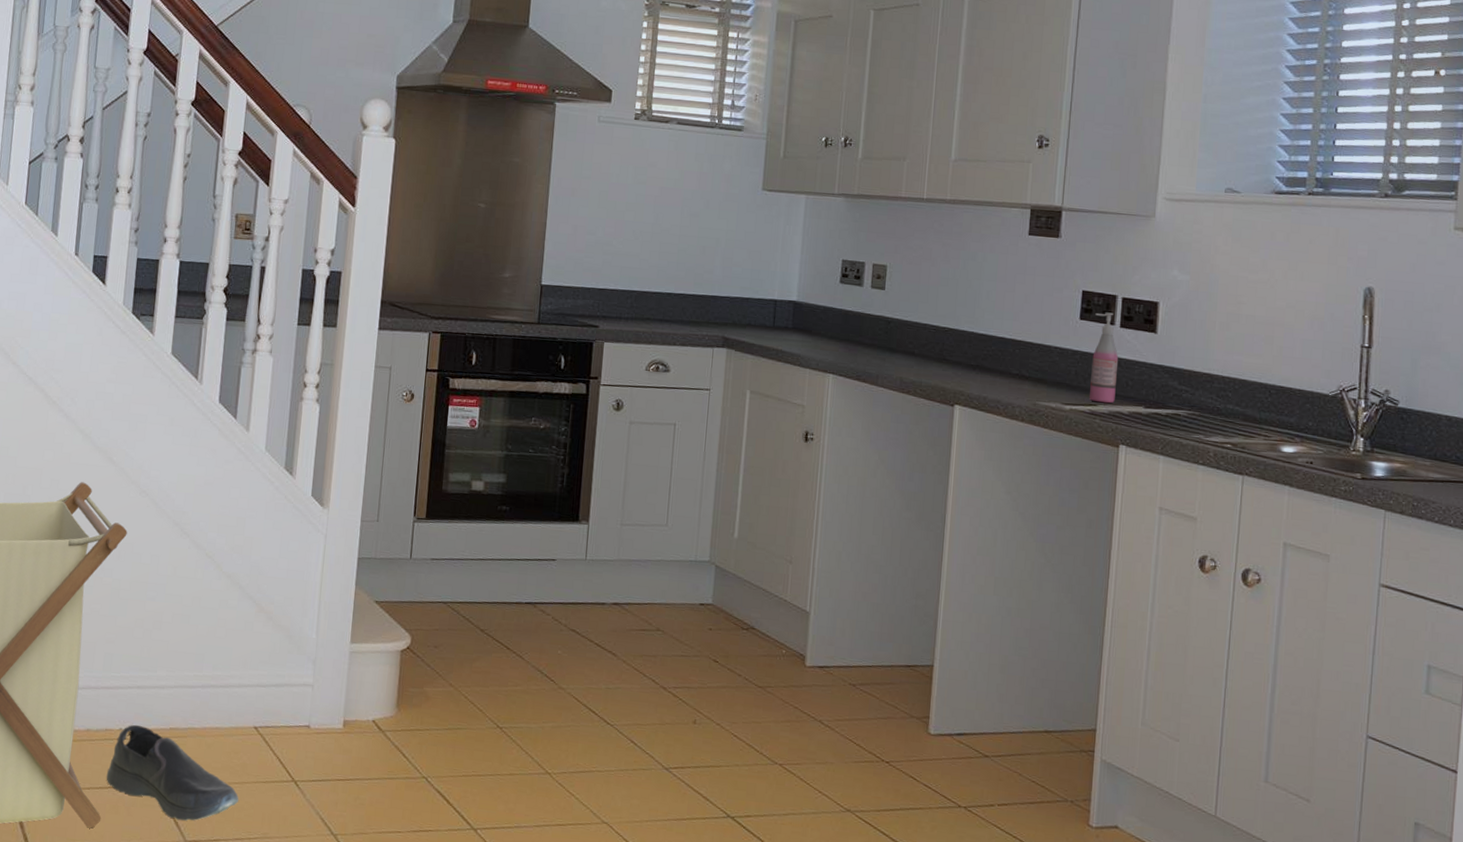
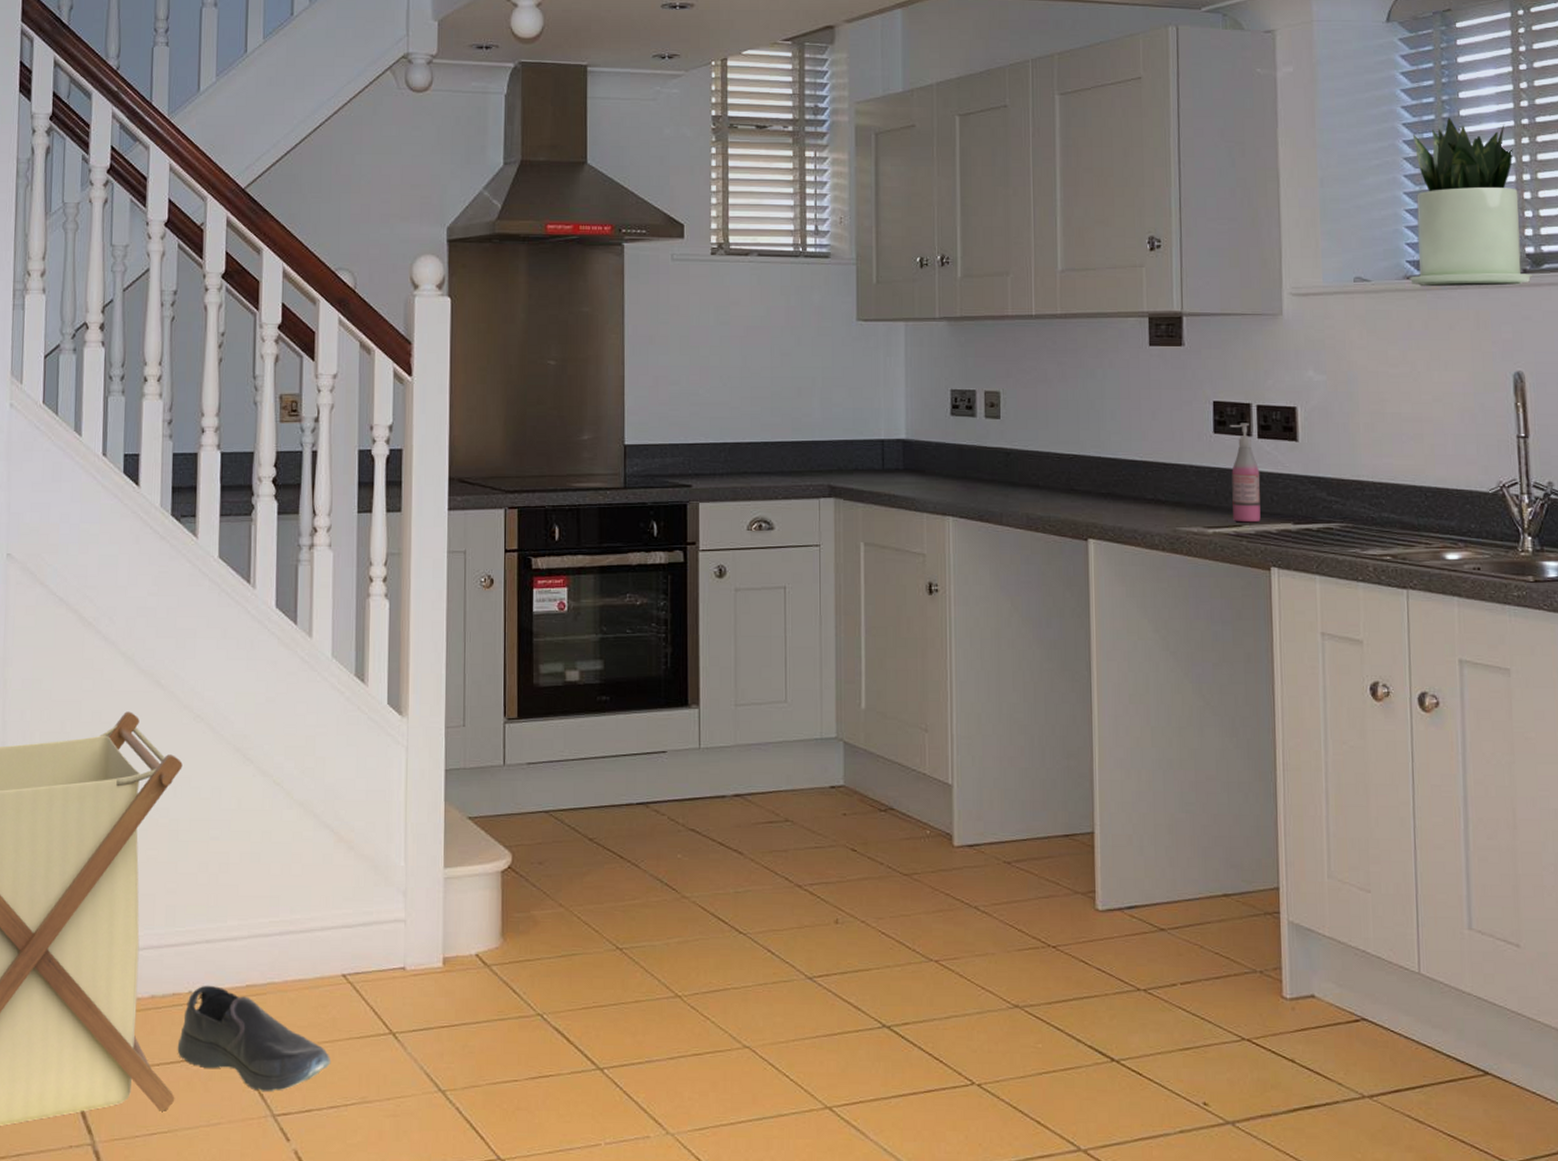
planter: none [1276,47,1394,209] -> present [1408,118,1533,288]

